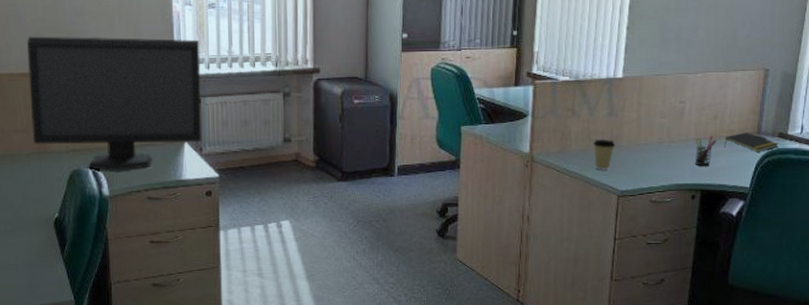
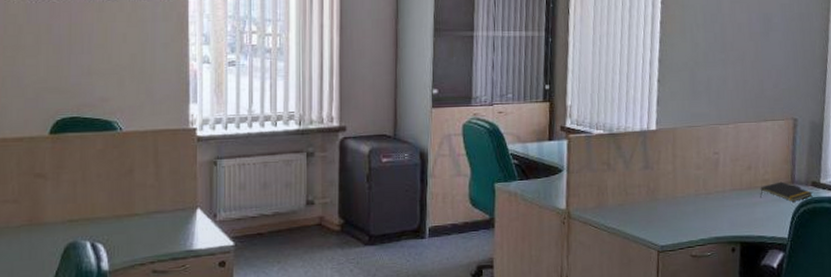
monitor: present [26,36,201,171] -> none [23,97,218,243]
coffee cup: present [593,139,616,170] -> none [630,192,653,225]
pen holder: present [694,135,717,166] -> none [732,185,753,218]

